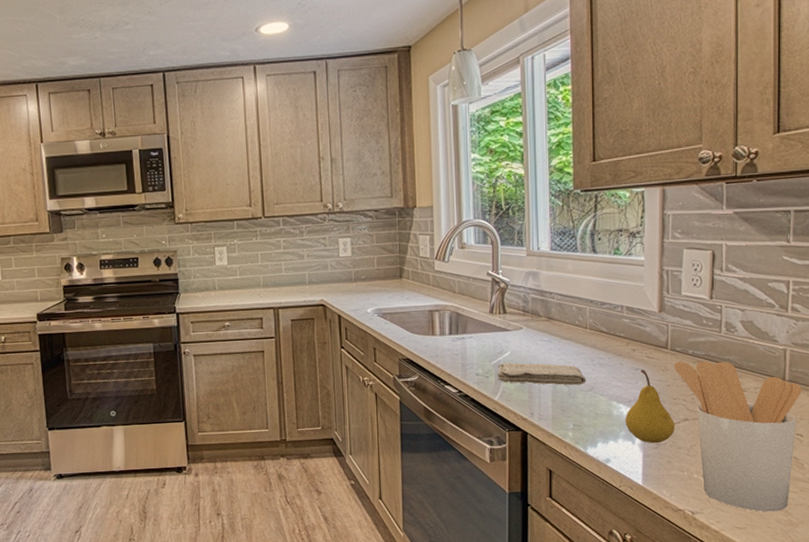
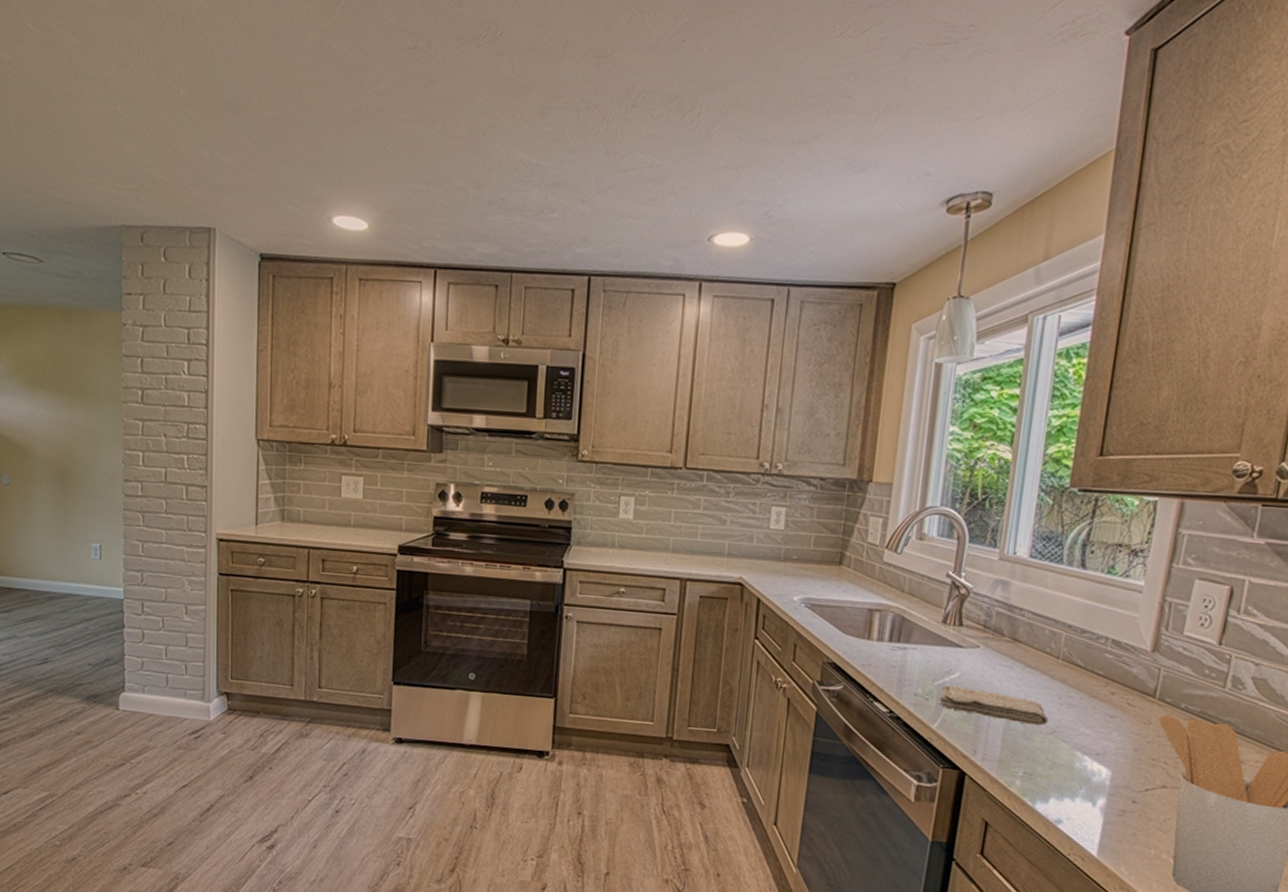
fruit: present [625,369,675,444] -> none [1087,717,1150,810]

